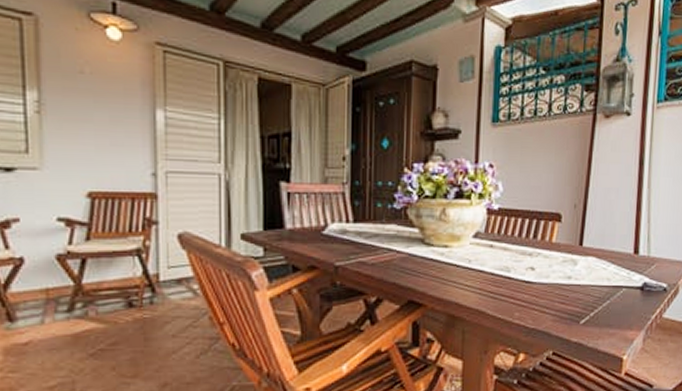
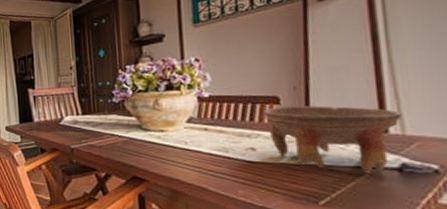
bowl: none [546,223,651,292] -> present [263,105,404,174]

